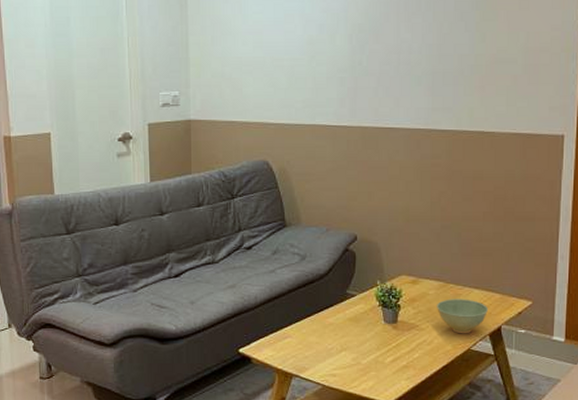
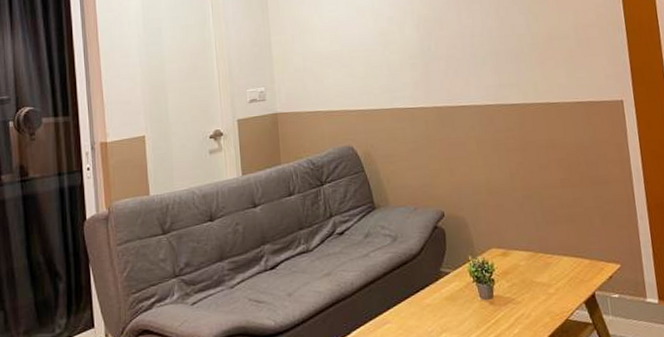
bowl: present [437,299,489,334] -> none [529,267,580,304]

